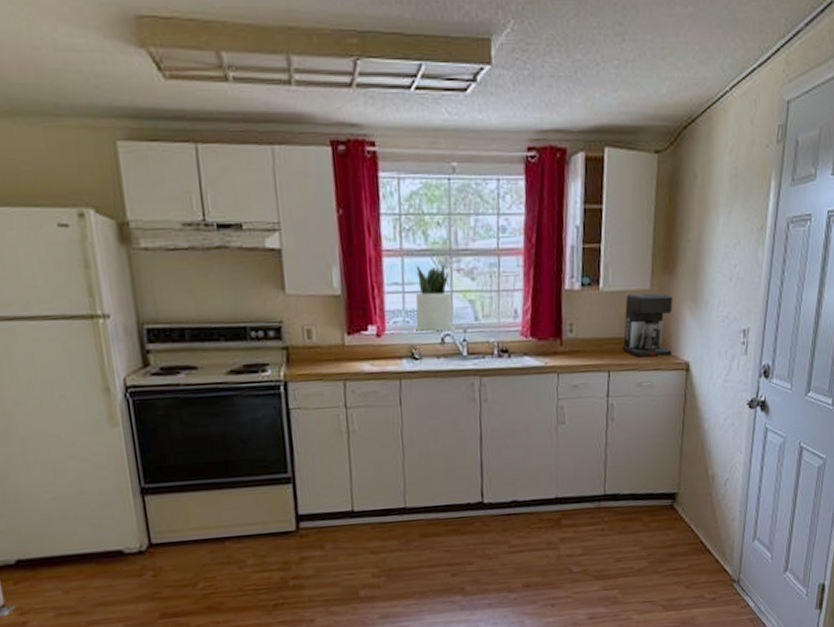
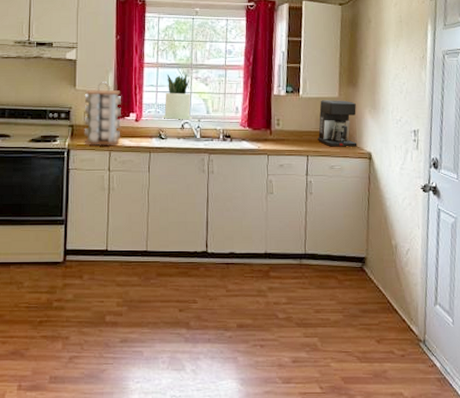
spice rack: none [300,281,358,375] -> present [84,82,121,147]

